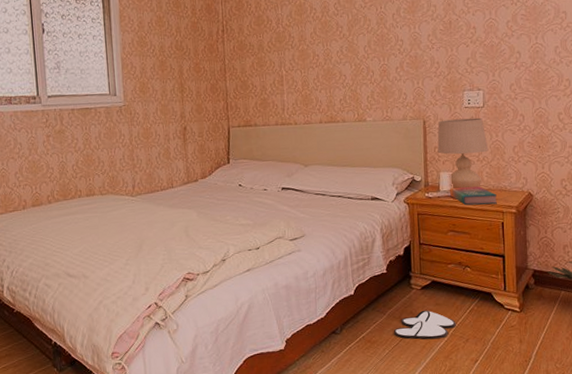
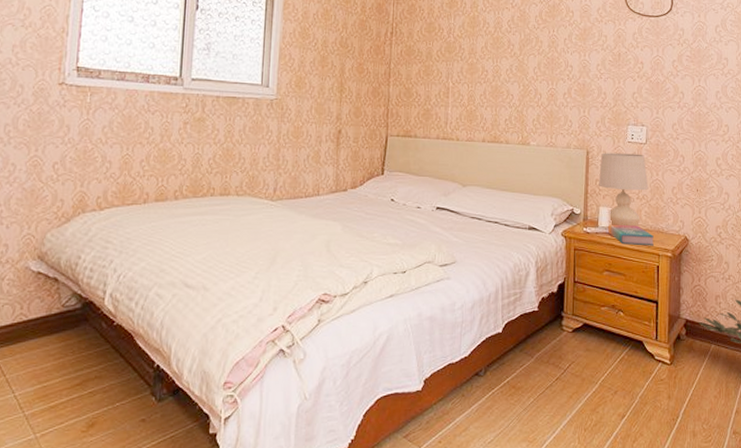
slippers: present [393,310,456,340] -> none [540,355,605,389]

